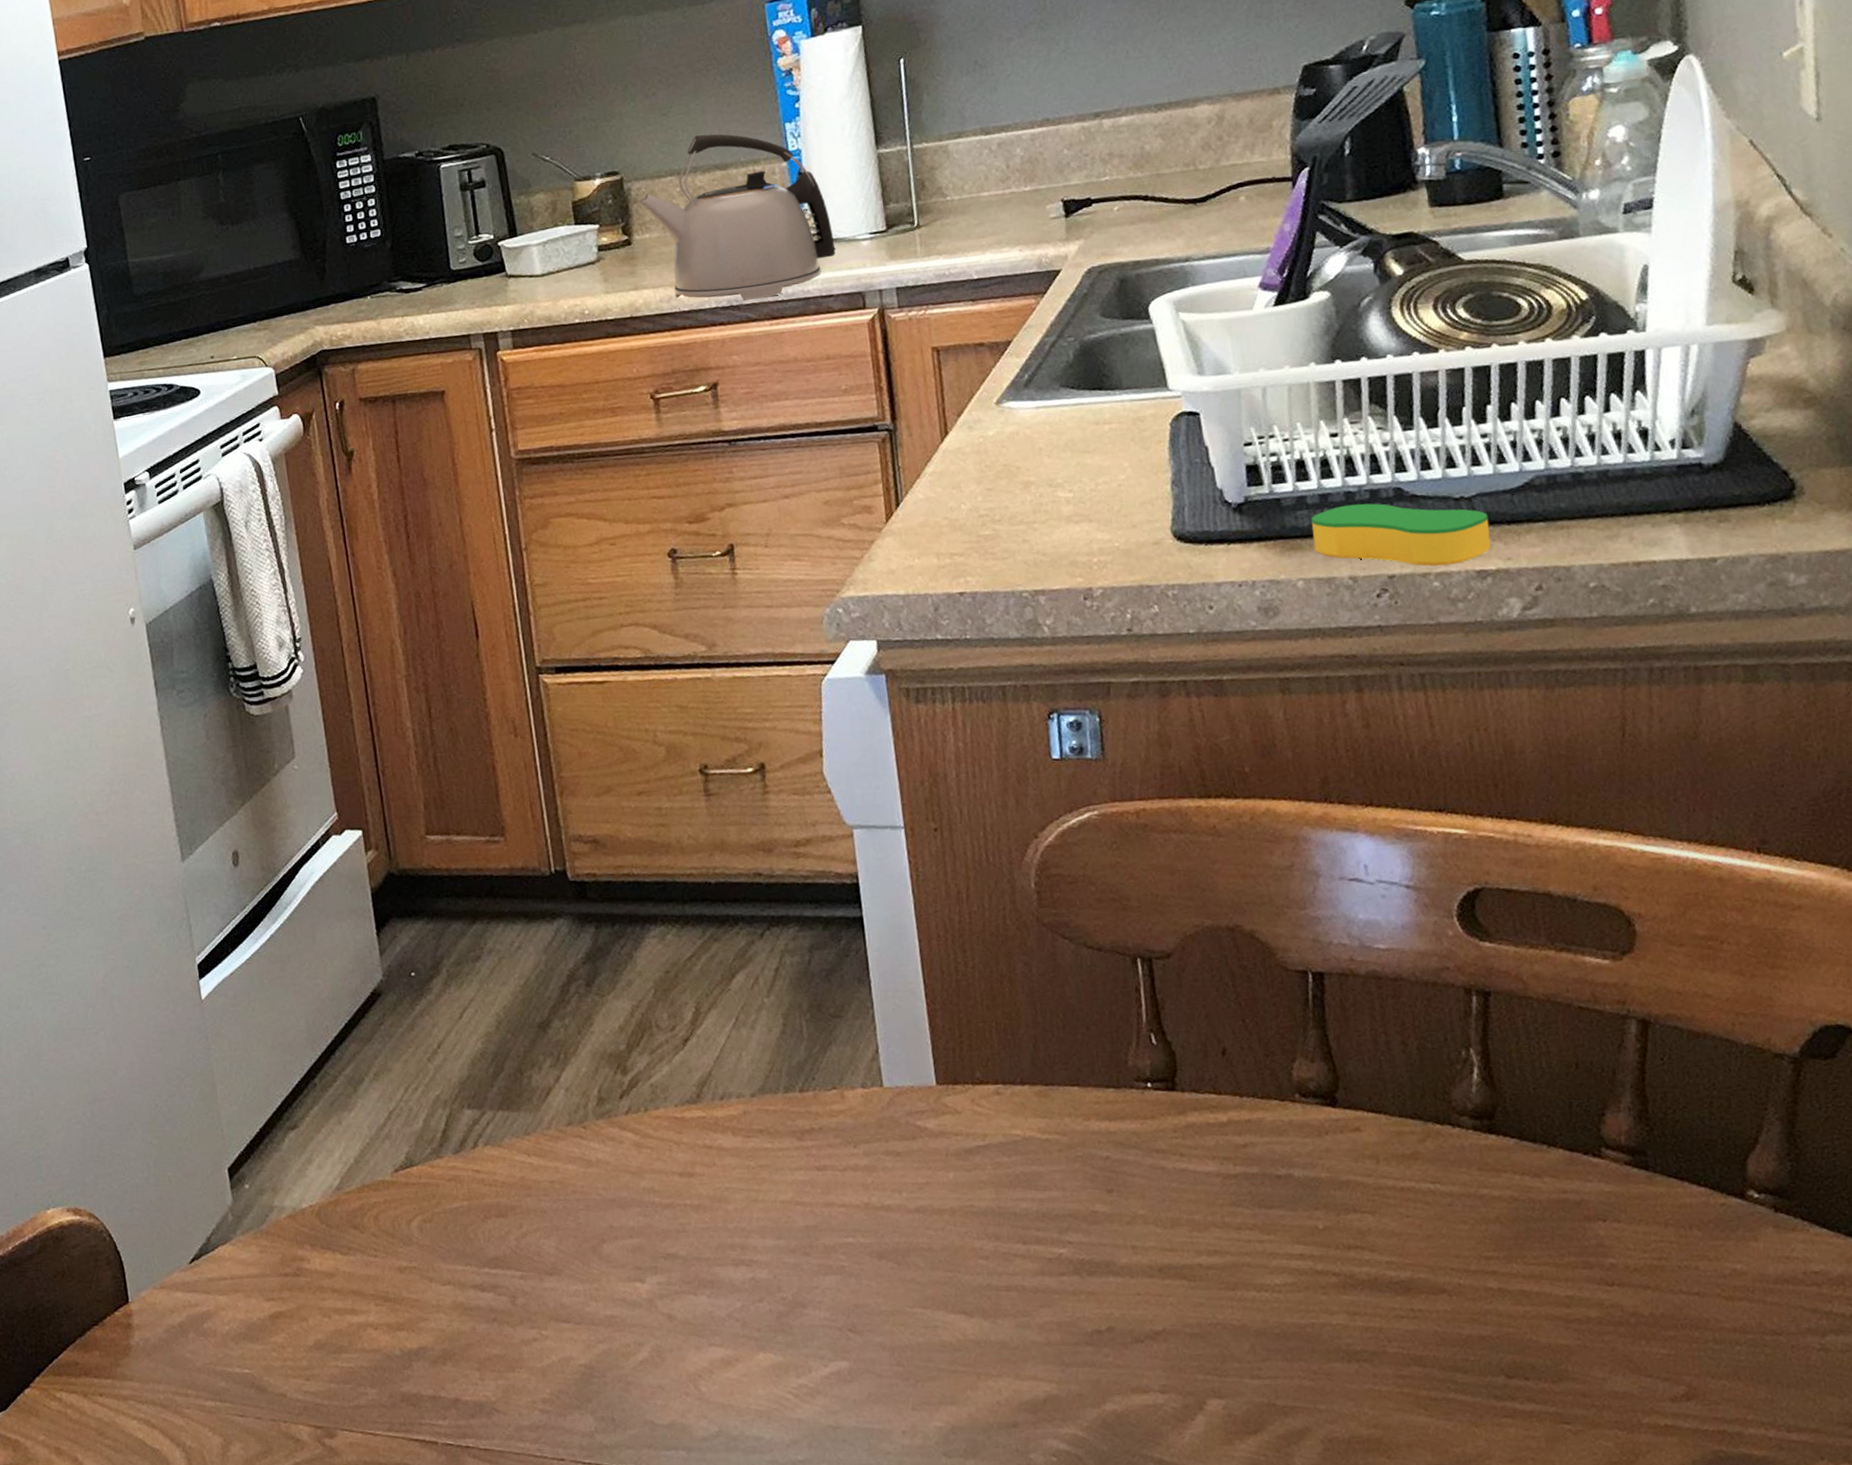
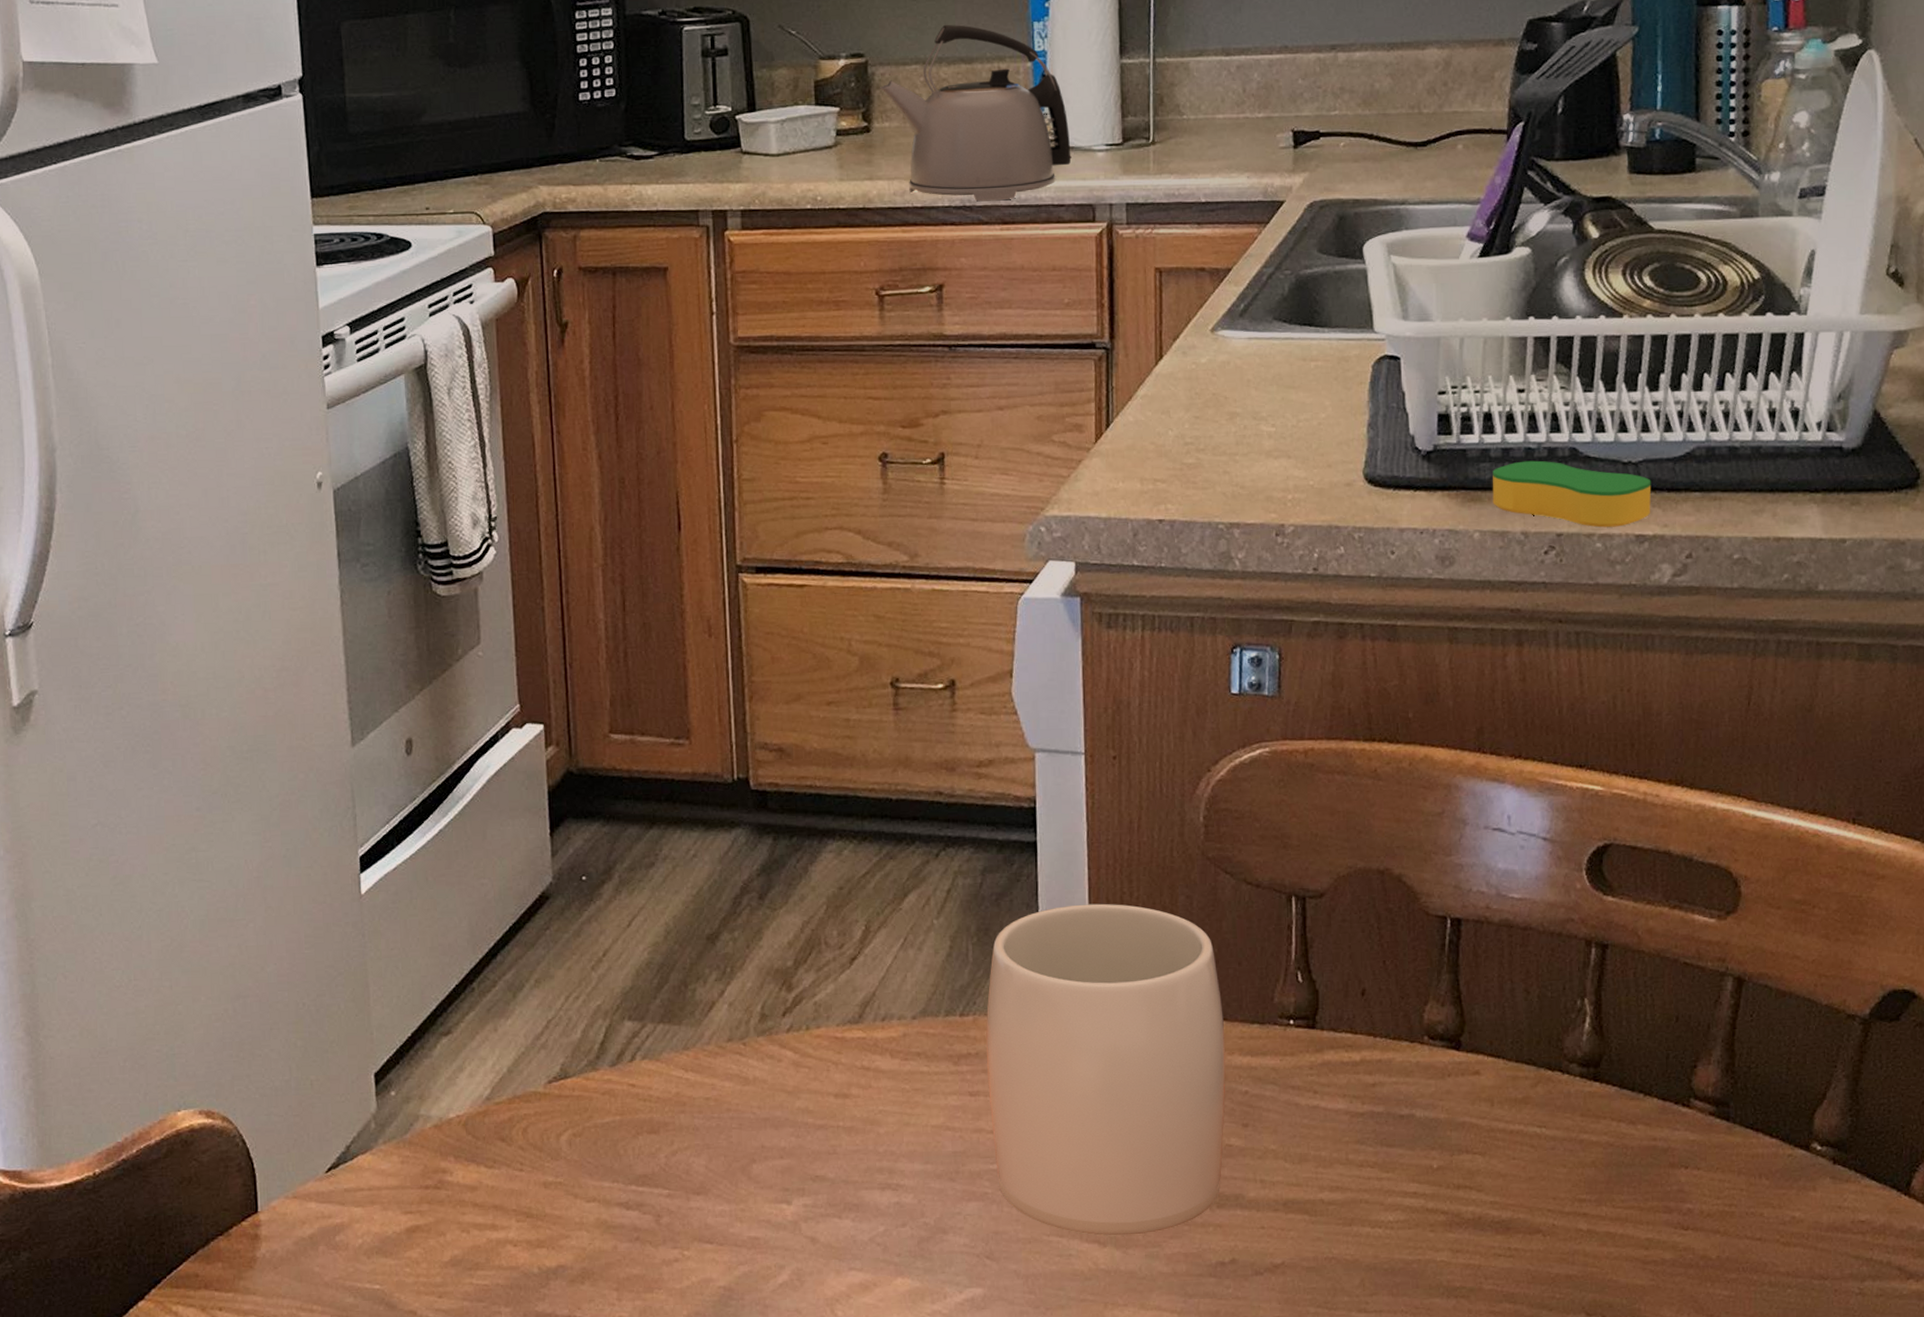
mug: none [826,974,1090,1307] -> present [986,903,1226,1236]

